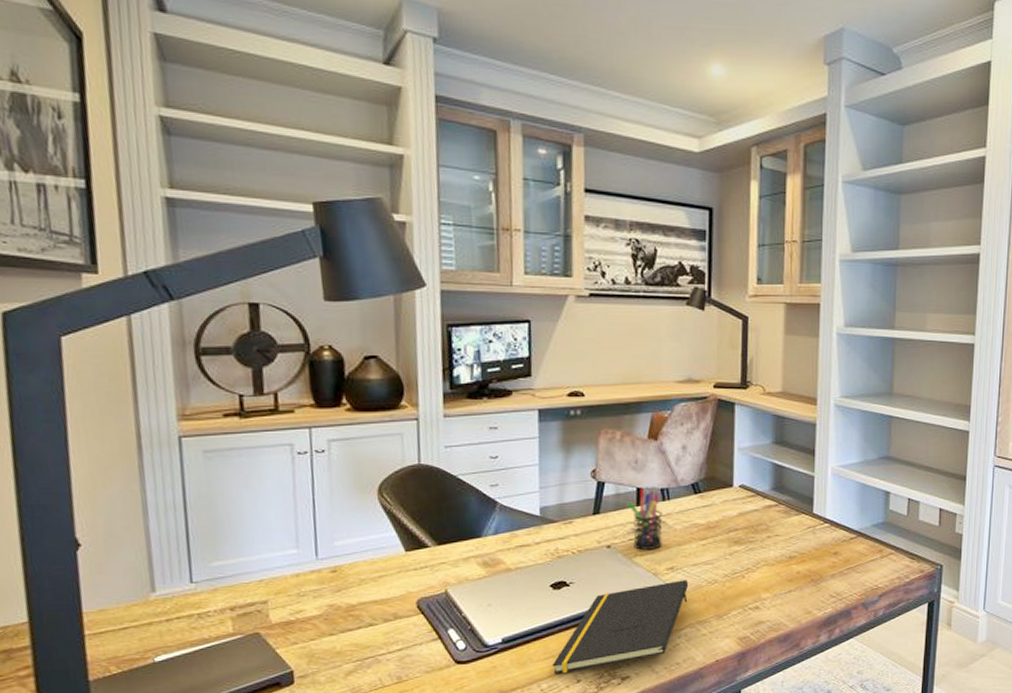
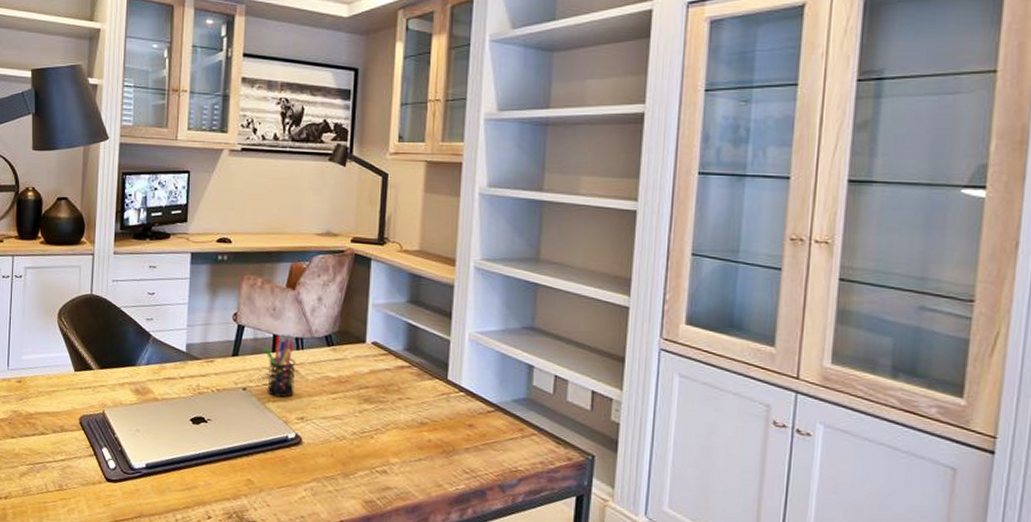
notepad: present [552,580,689,674] -> none [187,431,318,507]

